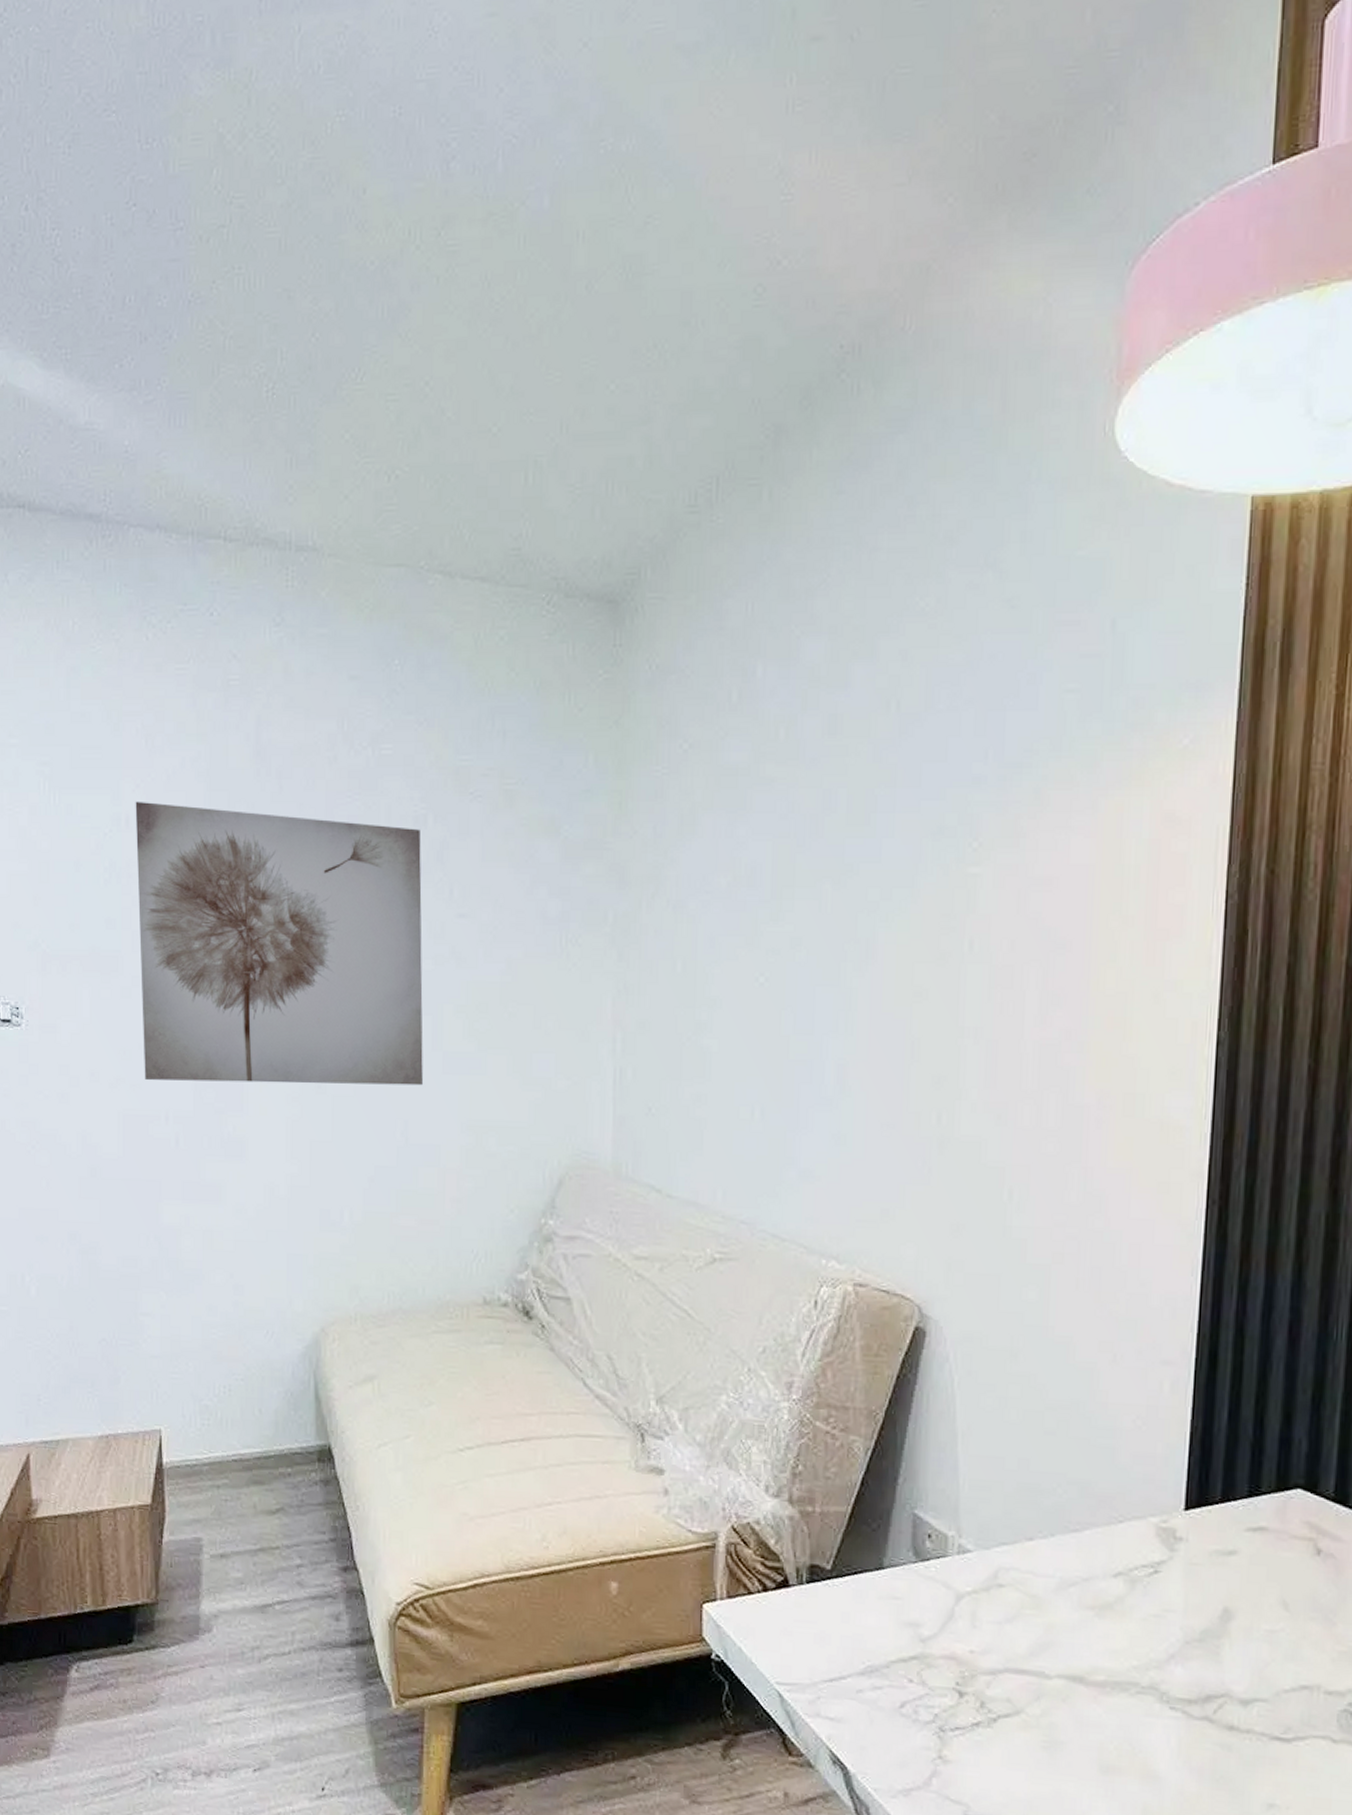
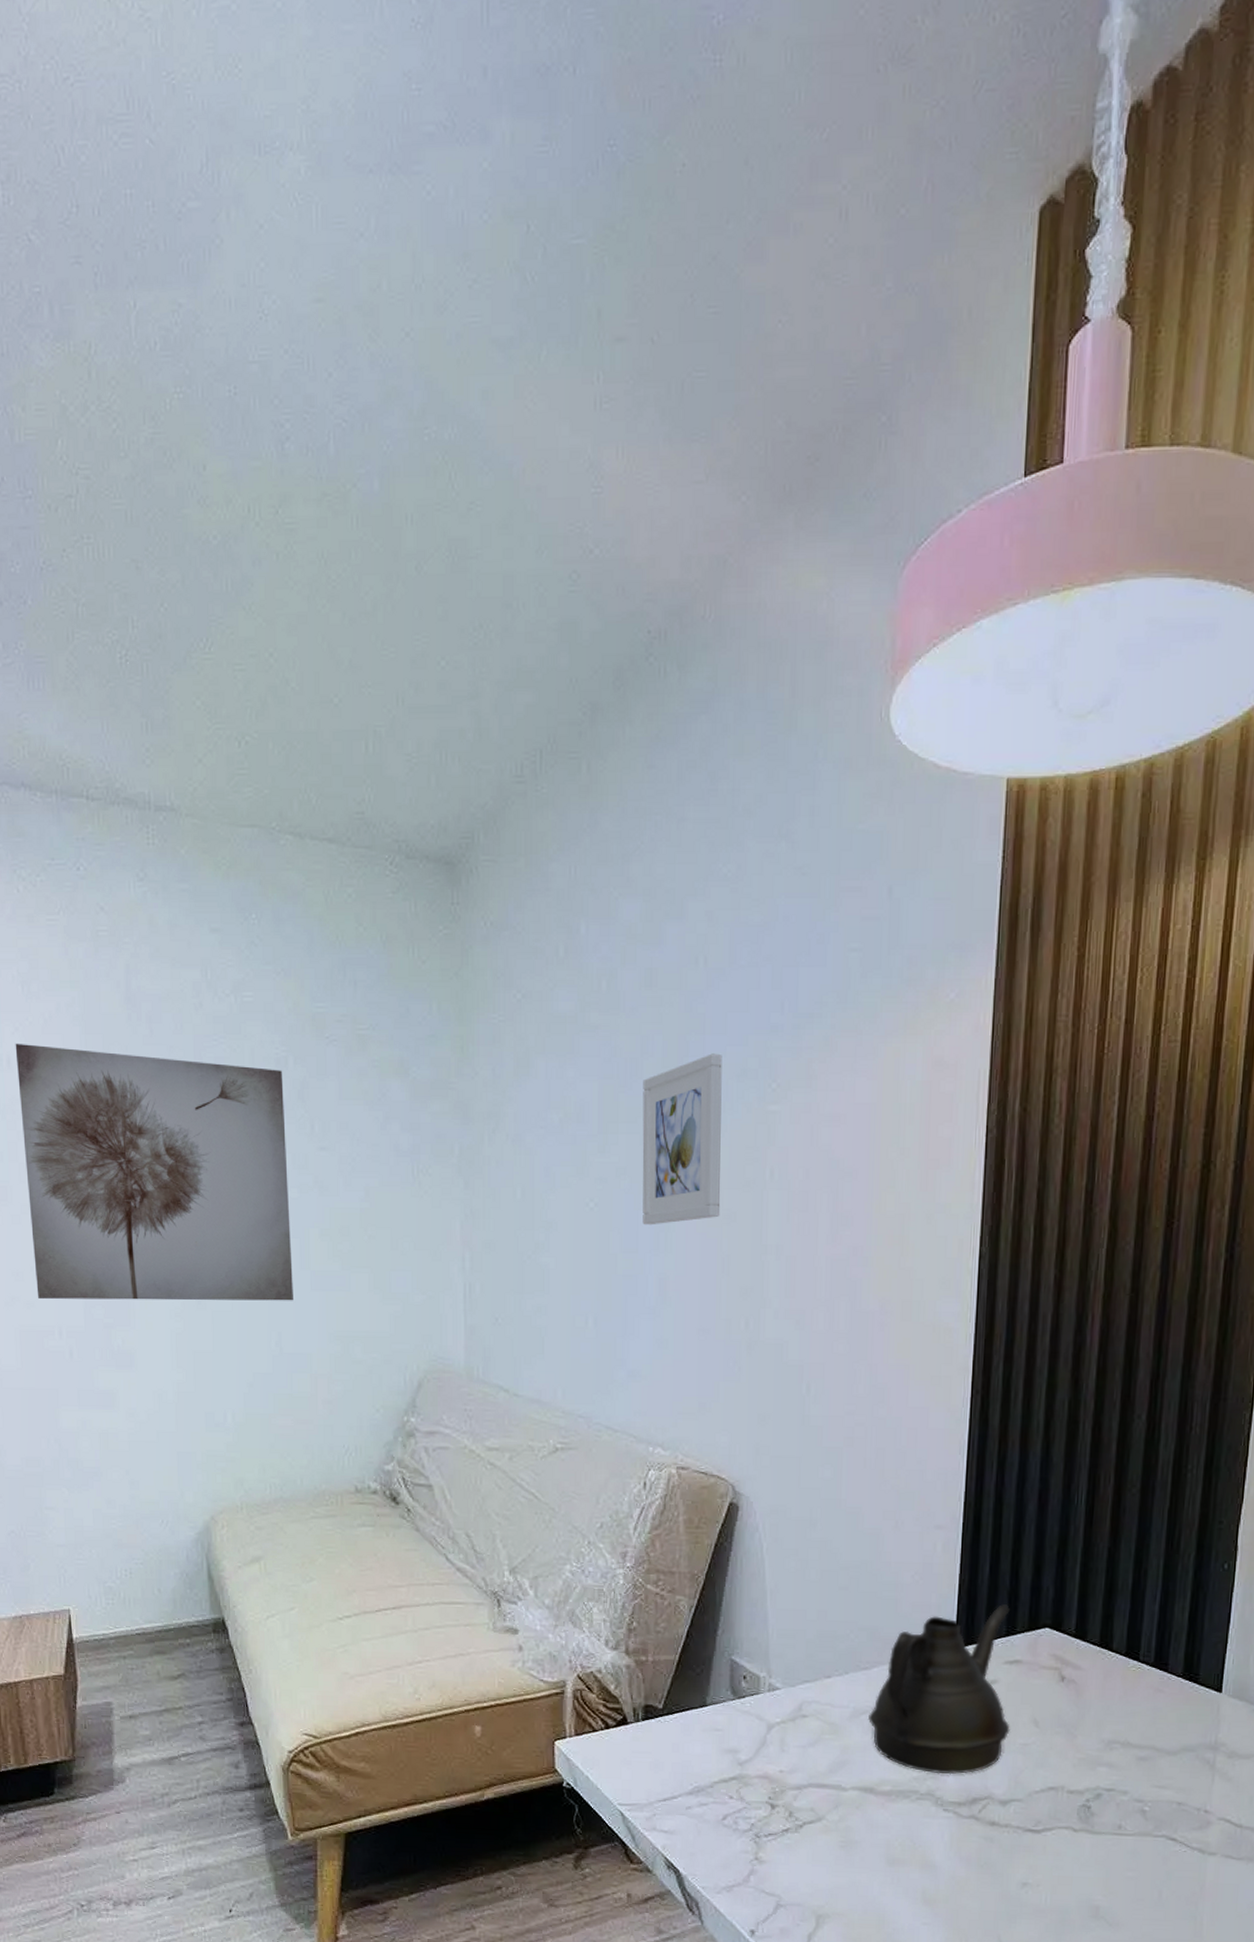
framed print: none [820,809,916,1004] -> present [642,1053,722,1225]
teapot: none [1077,1458,1253,1665] -> present [867,1604,1010,1775]

